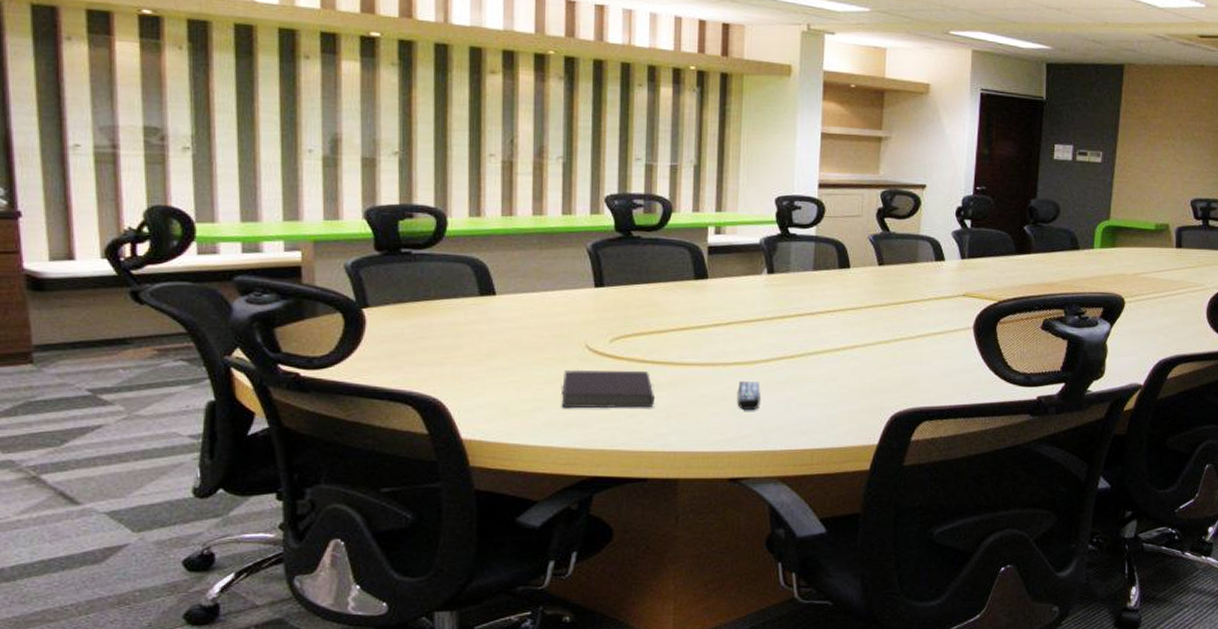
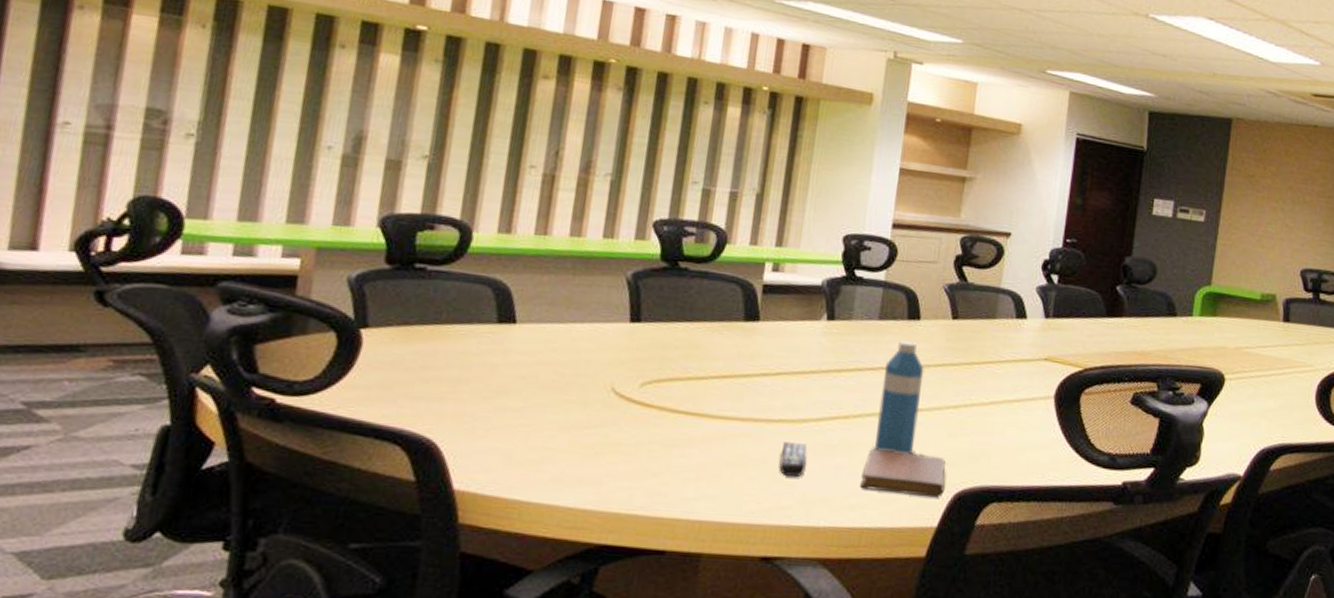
notebook: present [561,369,654,409] -> none [575,415,684,467]
notebook: none [809,383,882,420] -> present [860,449,946,498]
water bottle: none [819,287,857,385] -> present [875,341,924,454]

